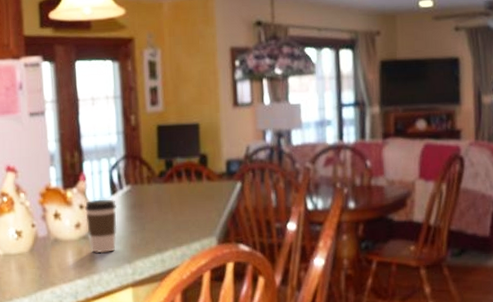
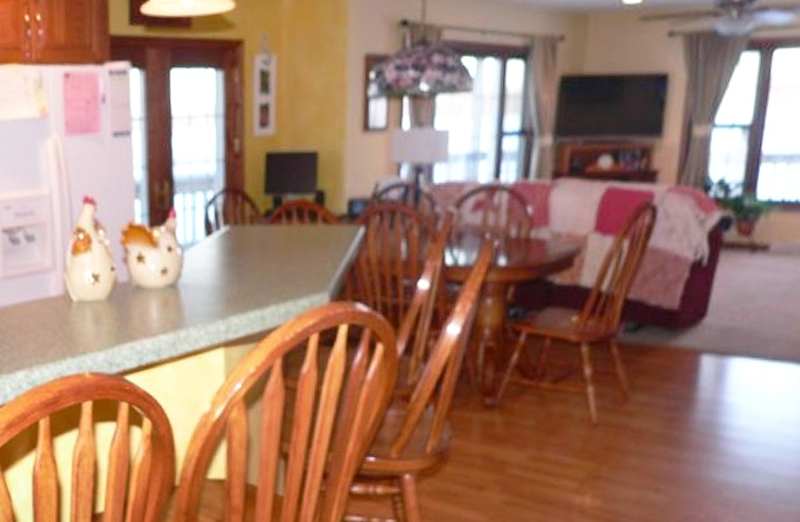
coffee cup: present [84,199,117,254] -> none [173,241,211,306]

